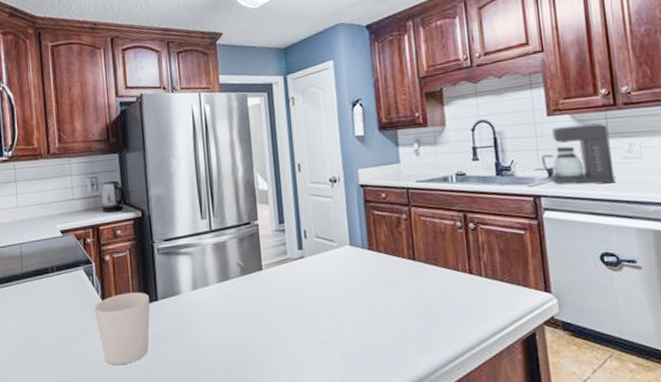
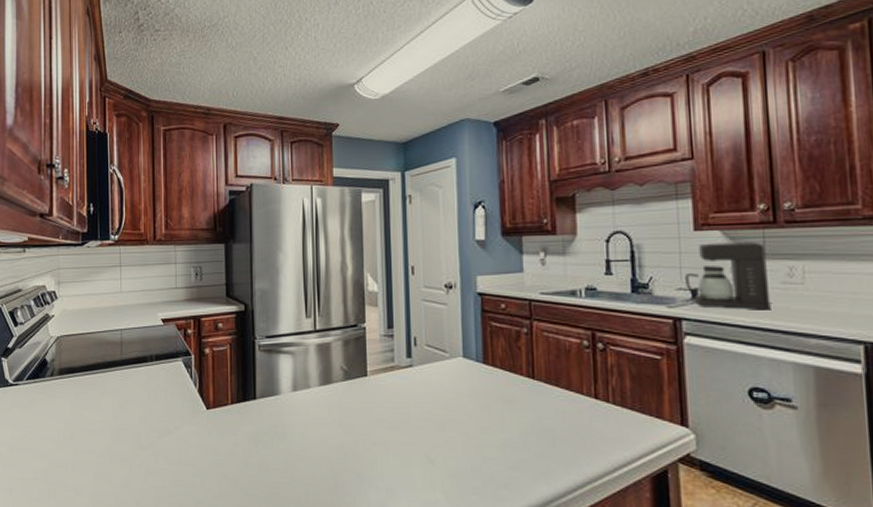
cup: present [95,292,150,366] -> none [191,388,248,463]
kettle: present [101,180,124,213] -> none [204,271,228,304]

